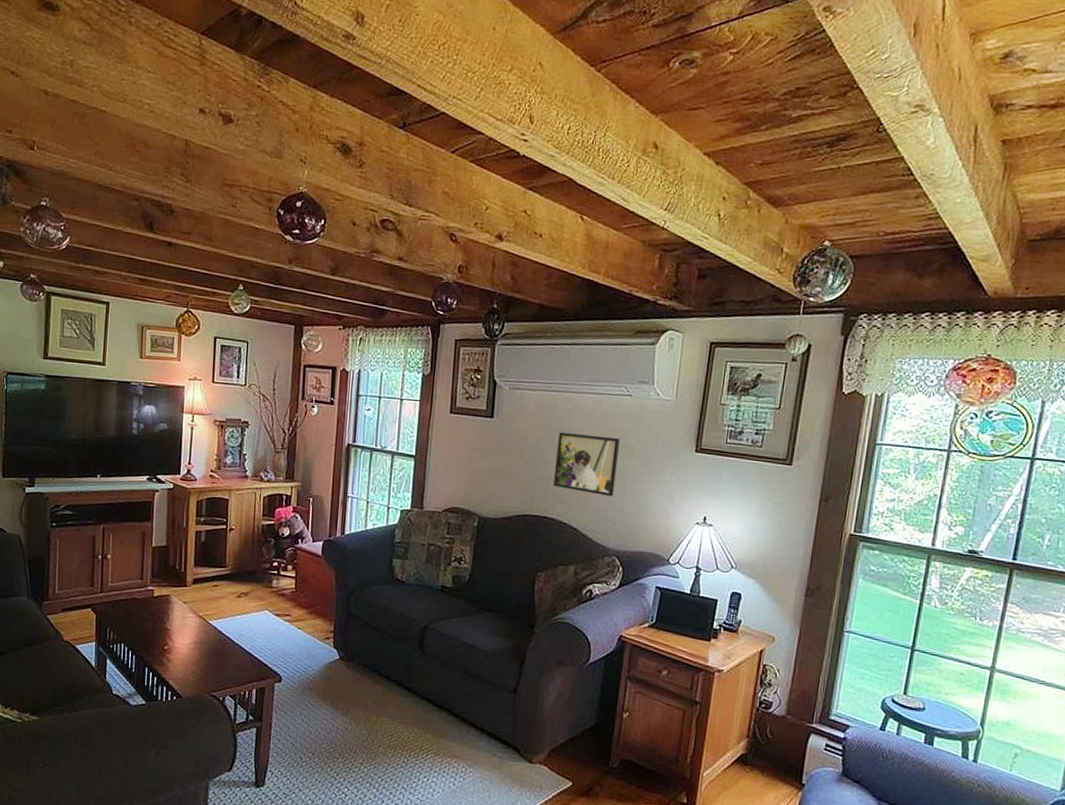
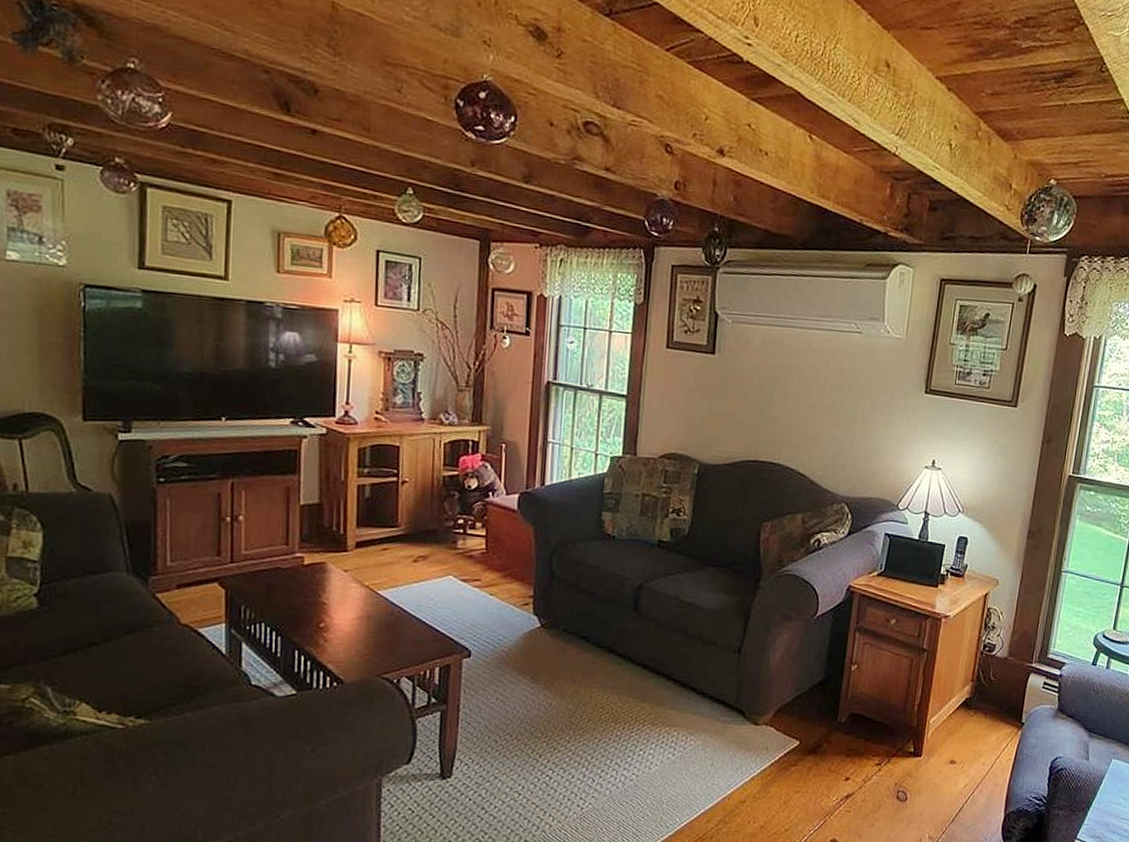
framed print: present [553,432,620,497] -> none [780,371,849,441]

